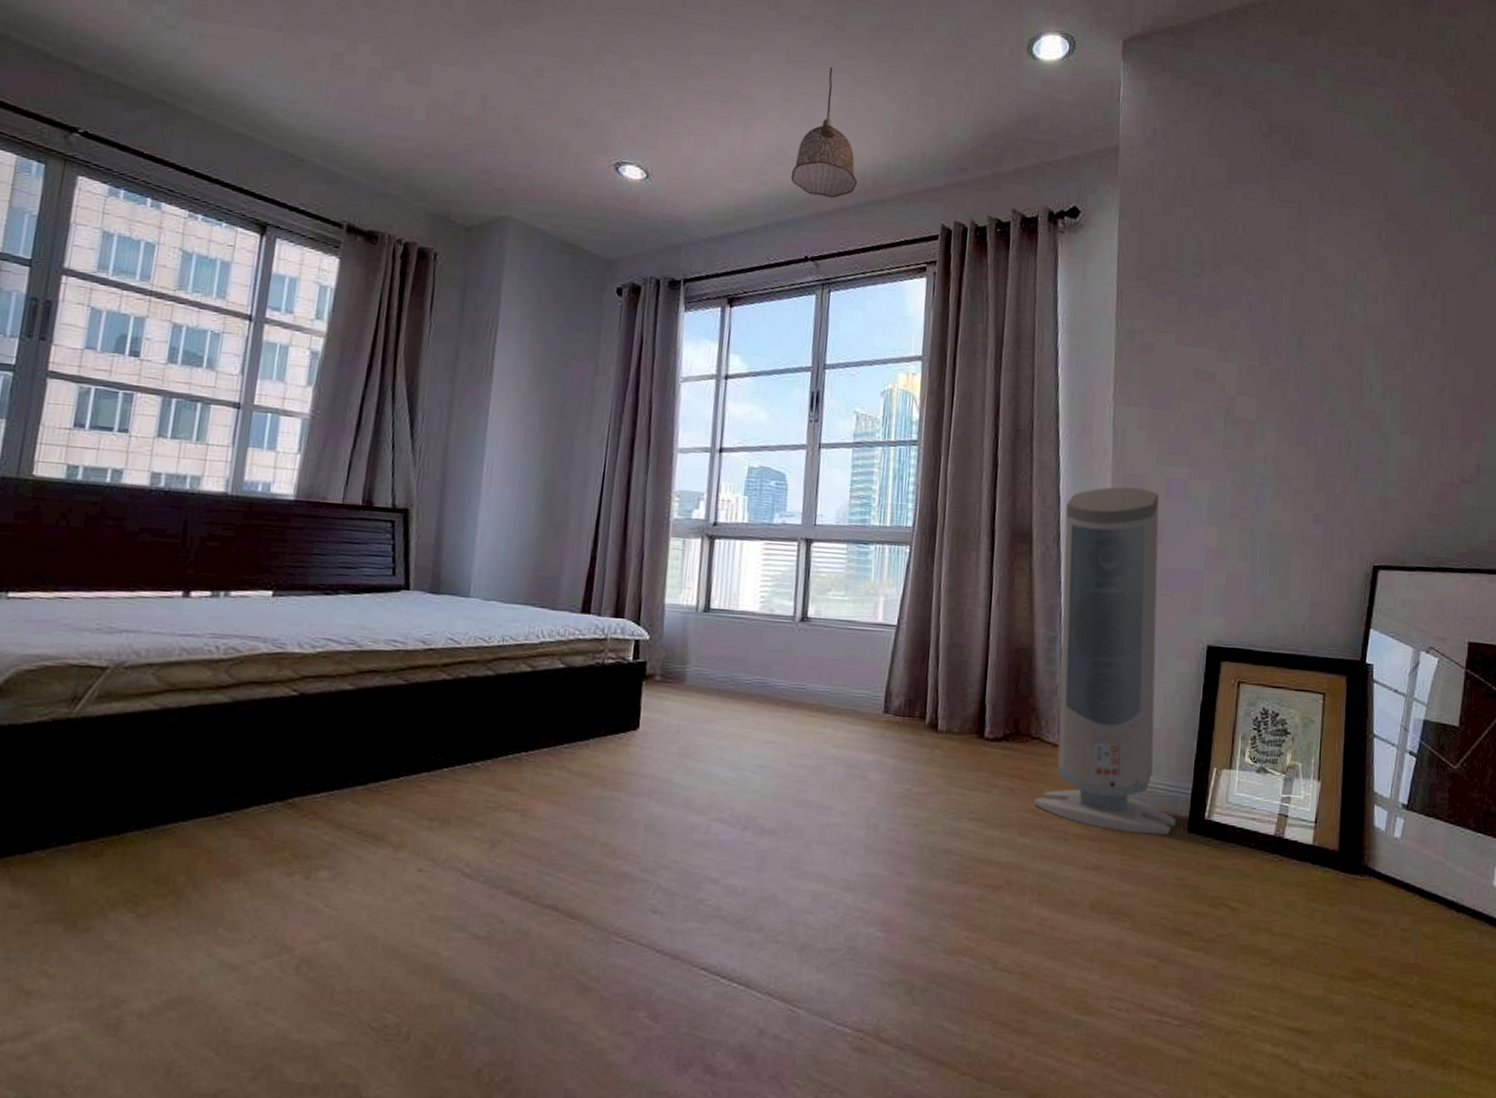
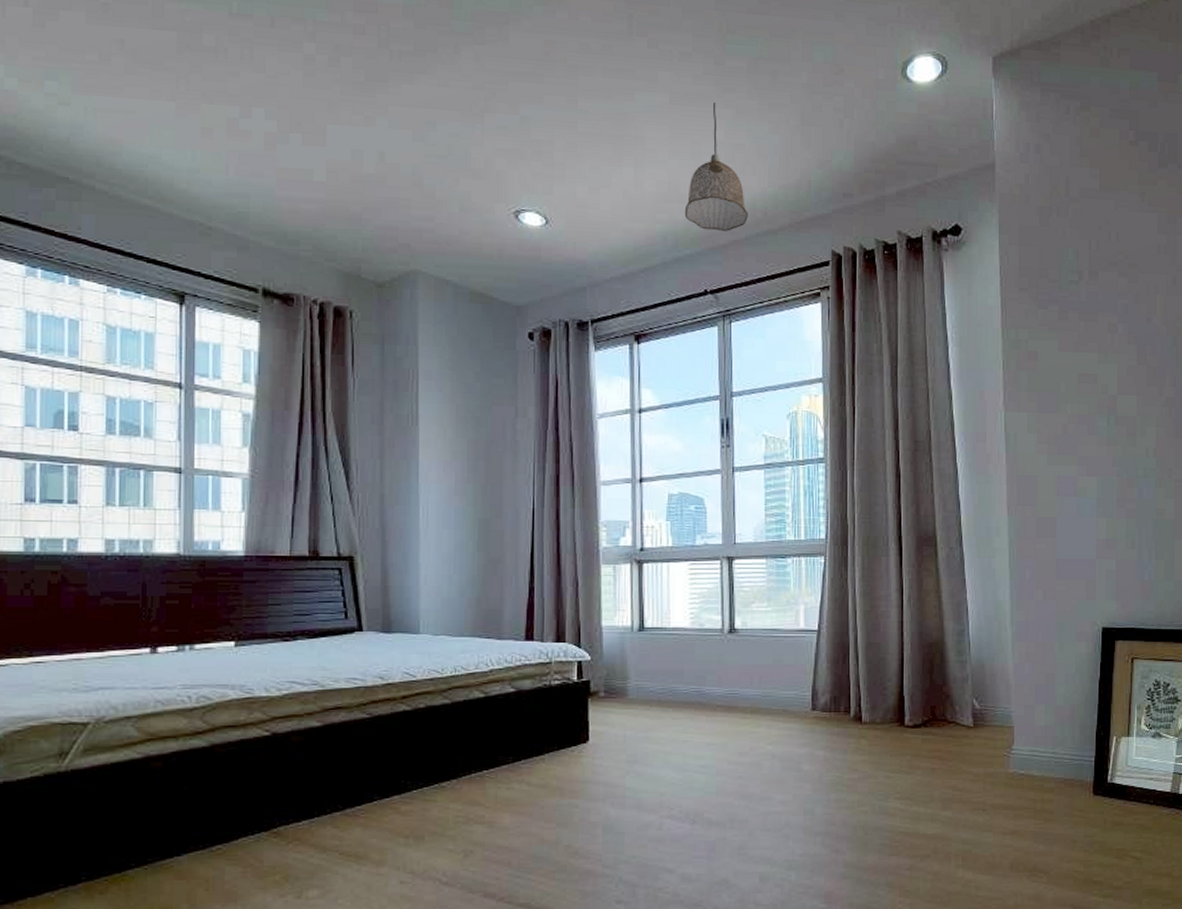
air purifier: present [1034,486,1177,835] -> none [953,488,1083,800]

